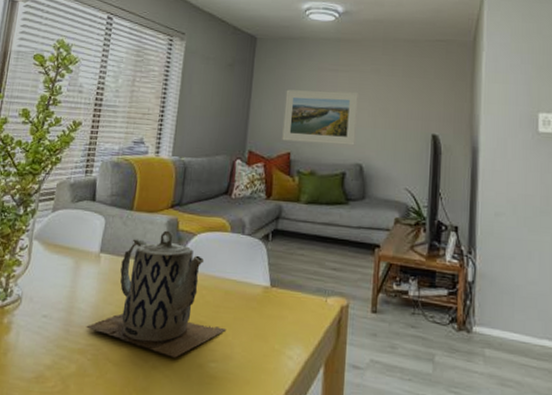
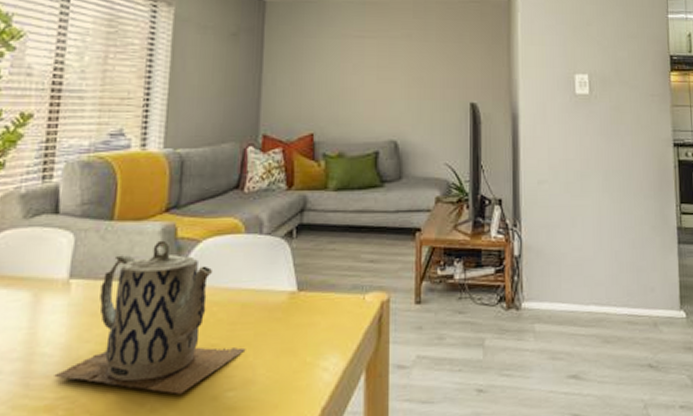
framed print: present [282,89,358,146] -> none [303,60,389,121]

